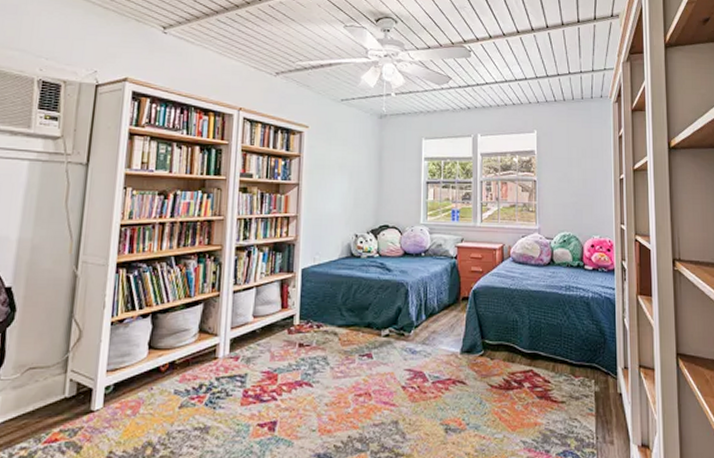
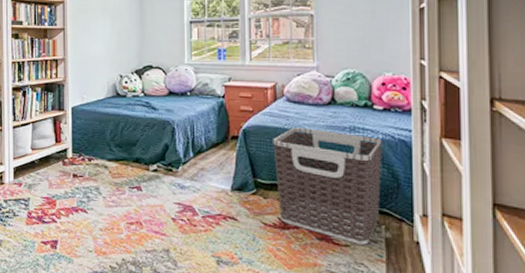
clothes hamper: none [500,288,592,400] -> present [273,128,382,245]

